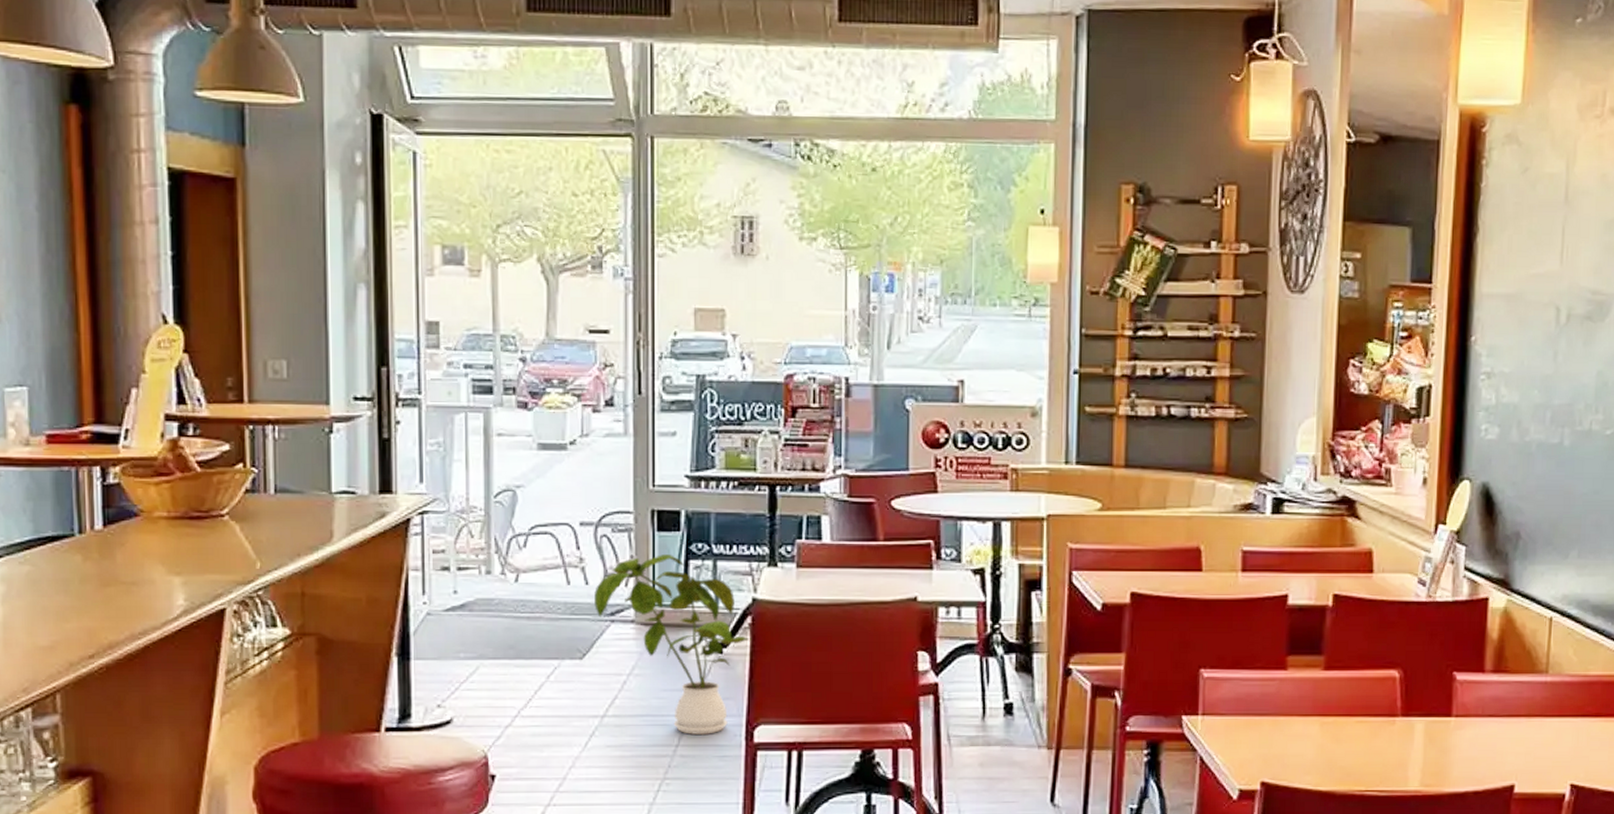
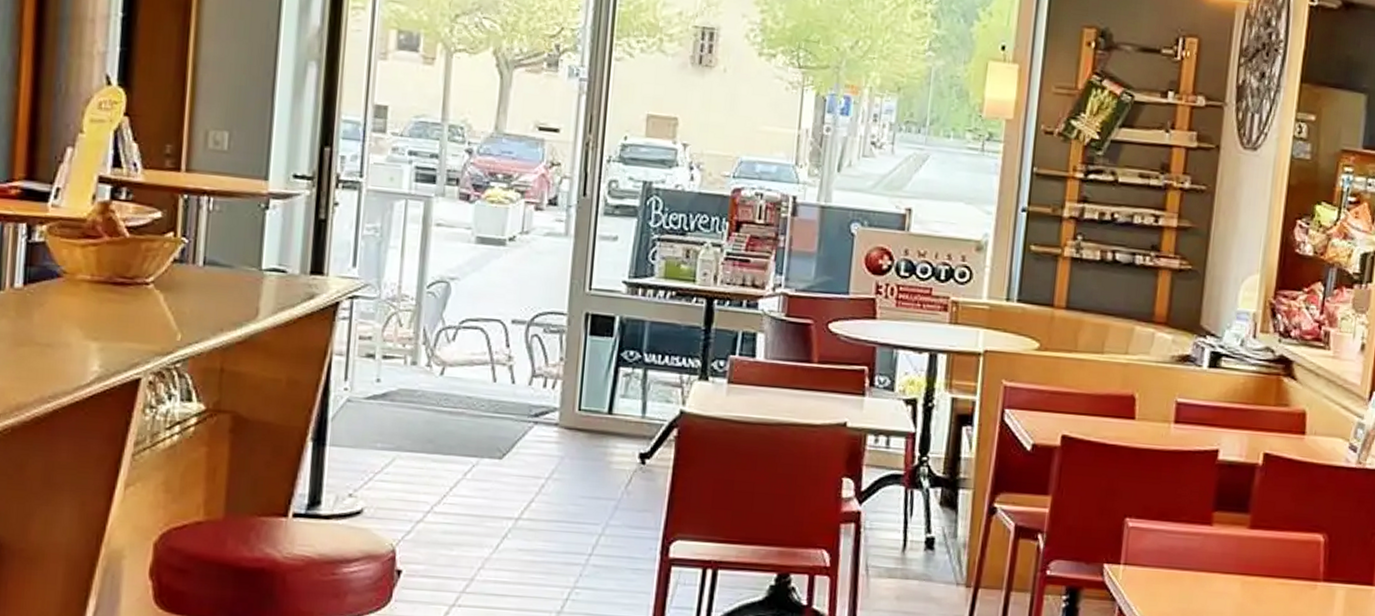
house plant: present [594,555,751,736] -> none [519,359,675,547]

